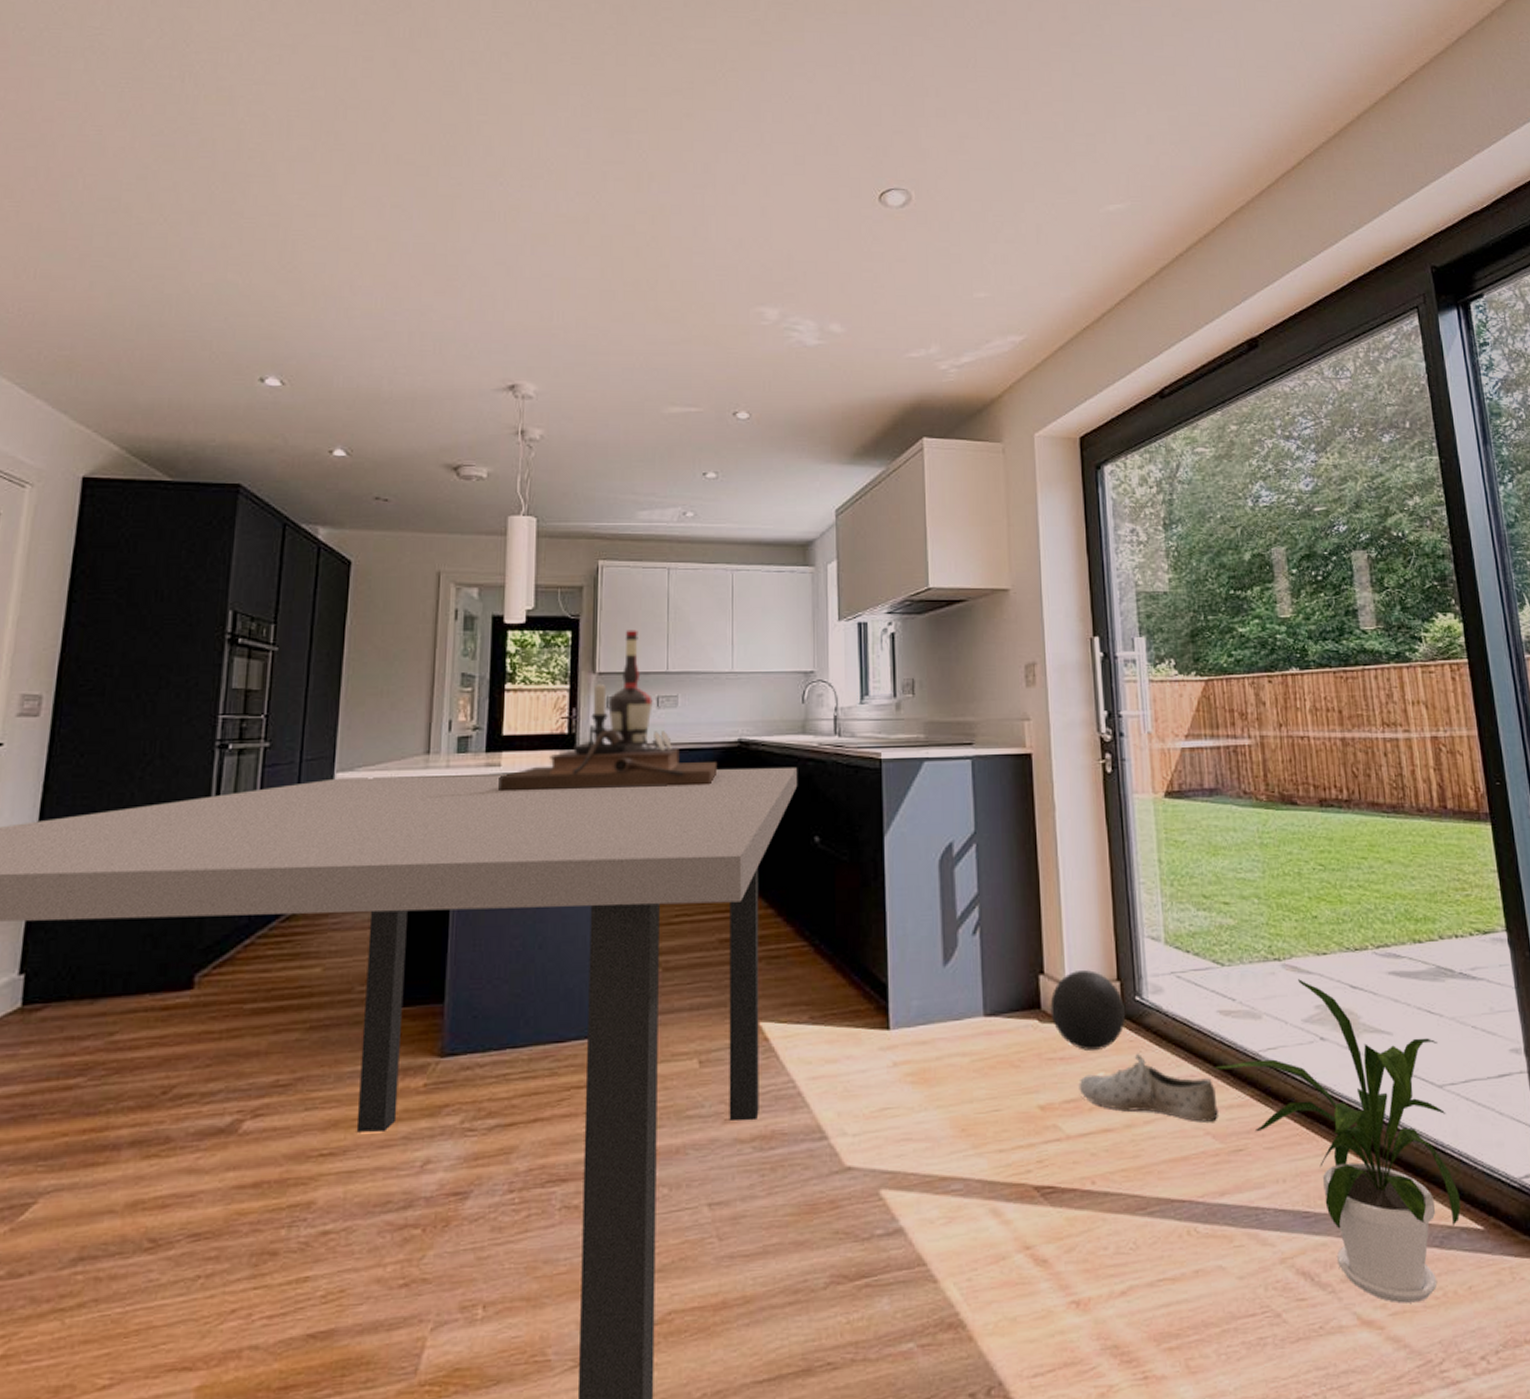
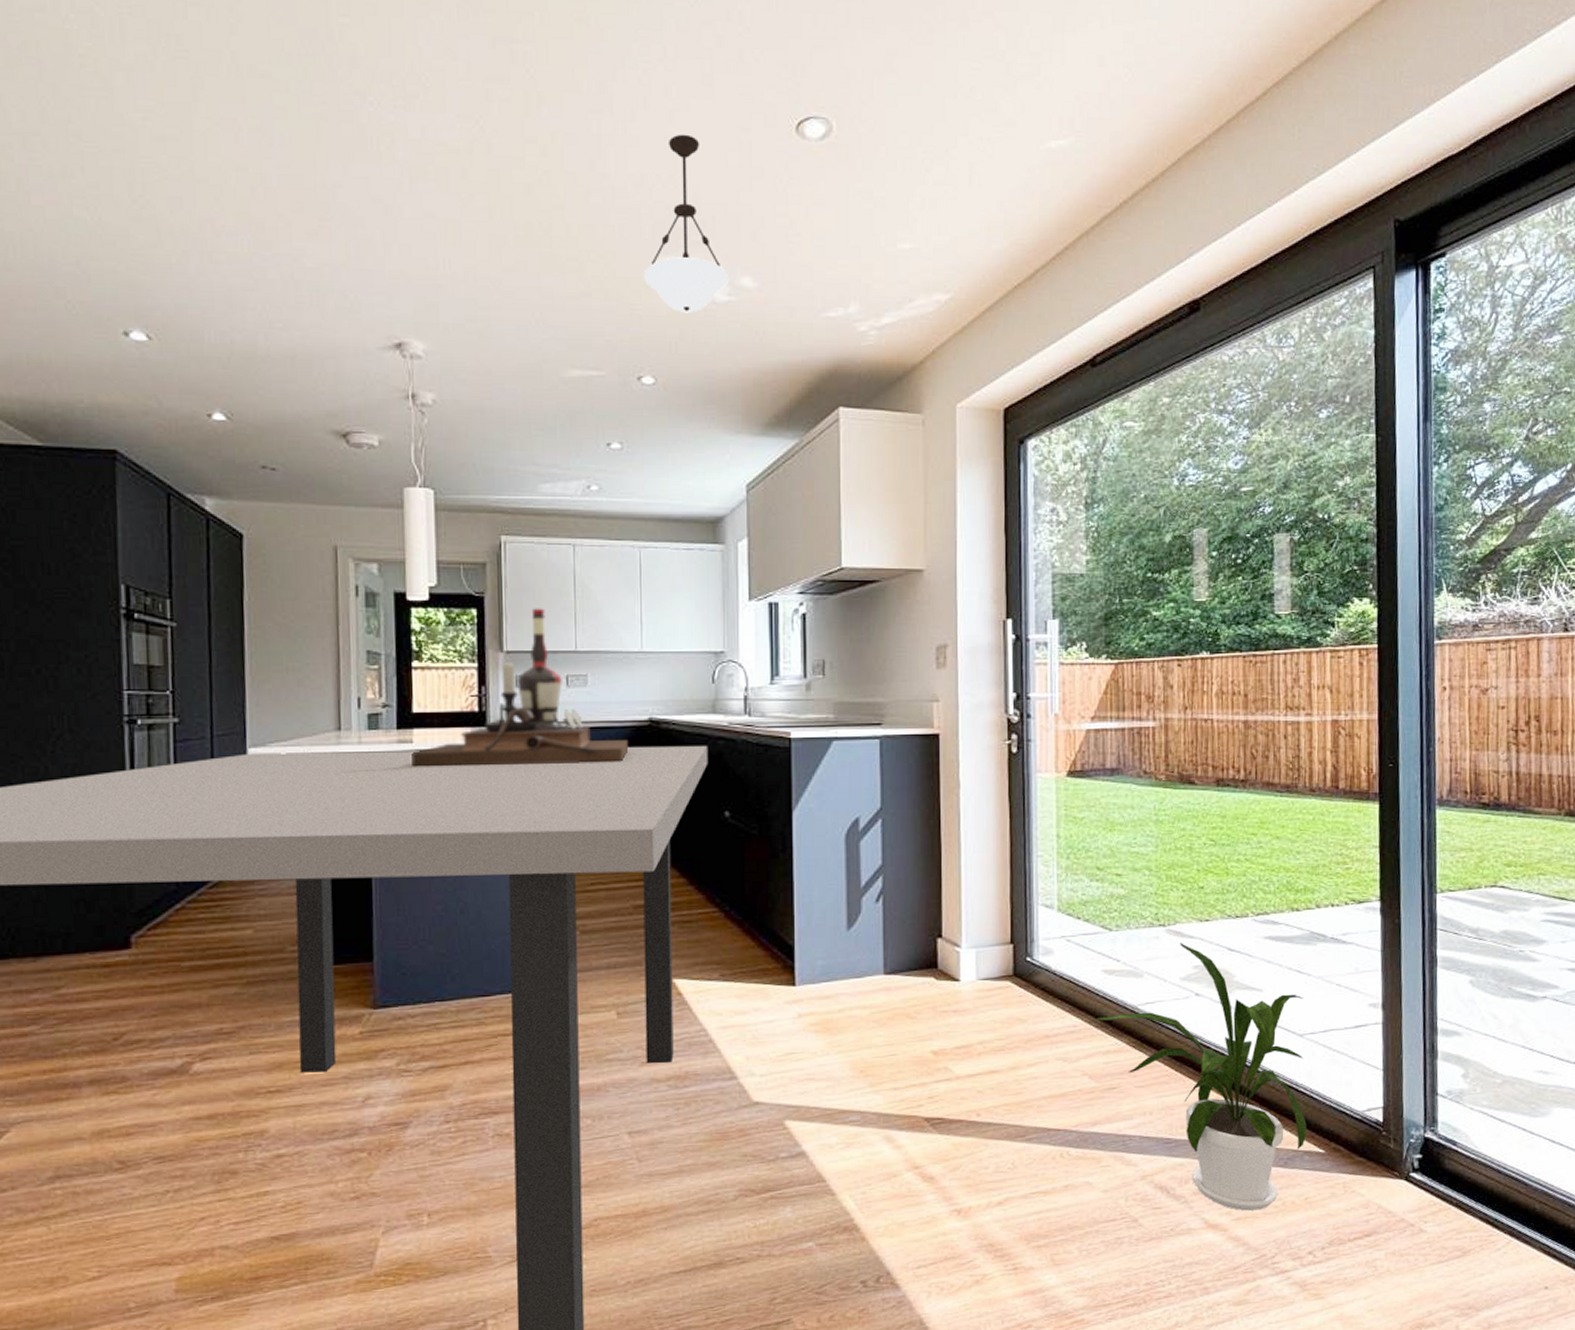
pendant light: none [740,204,818,355] -> present [643,134,728,313]
ball: present [1050,970,1126,1050] -> none [946,934,1017,1004]
shoe: present [1079,1054,1218,1123] -> none [969,1008,1096,1065]

